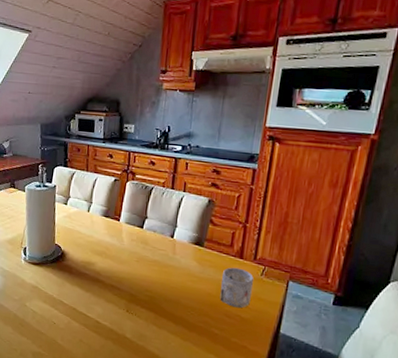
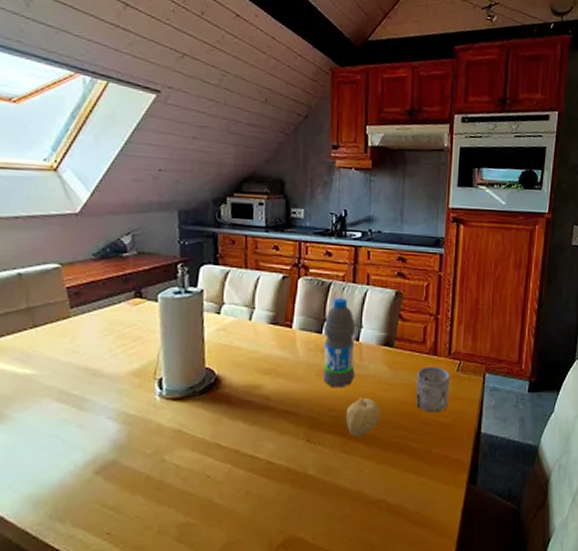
water bottle: none [142,200,172,274] -> present [323,298,356,388]
fruit: none [158,284,188,317] -> present [346,397,381,438]

